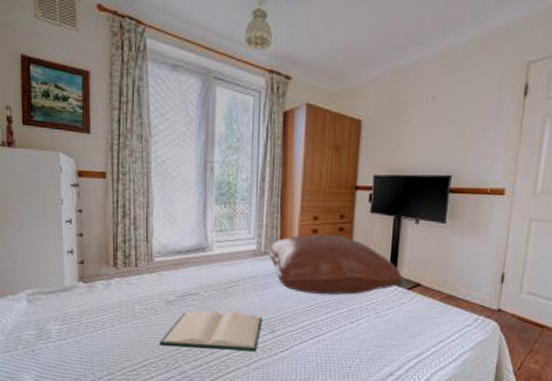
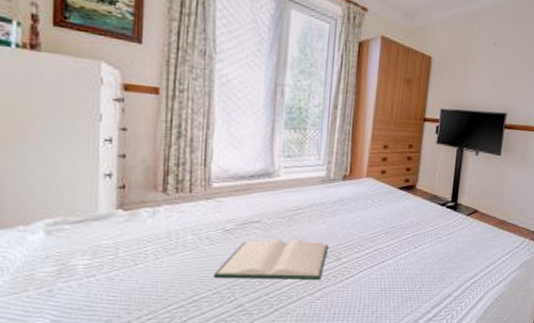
pillow: present [267,234,405,295] -> none [336,162,465,222]

